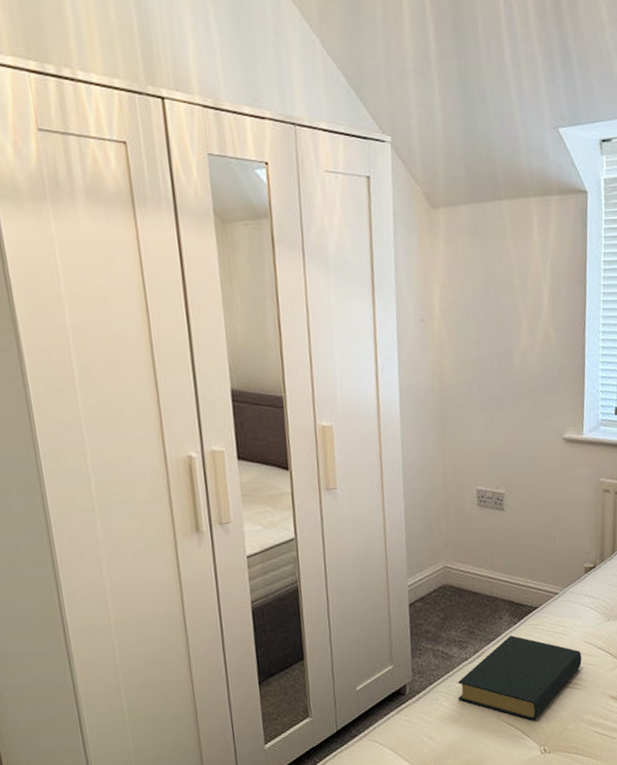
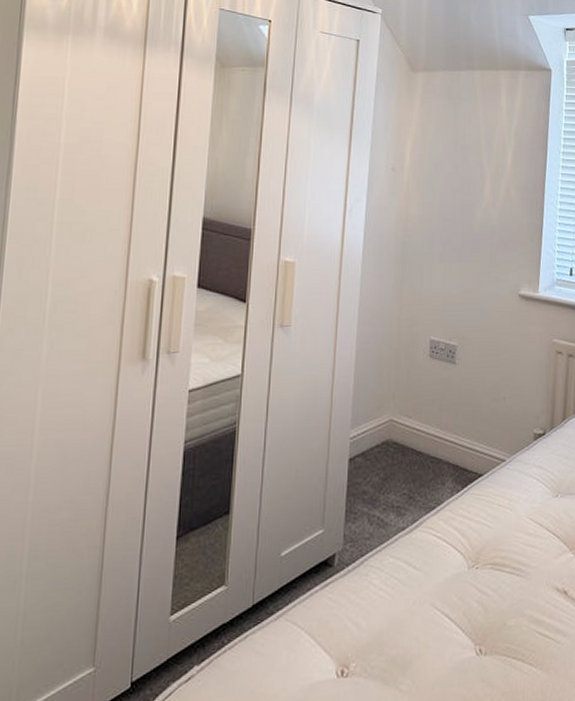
hardback book: present [457,635,582,721] -> none [389,505,526,612]

